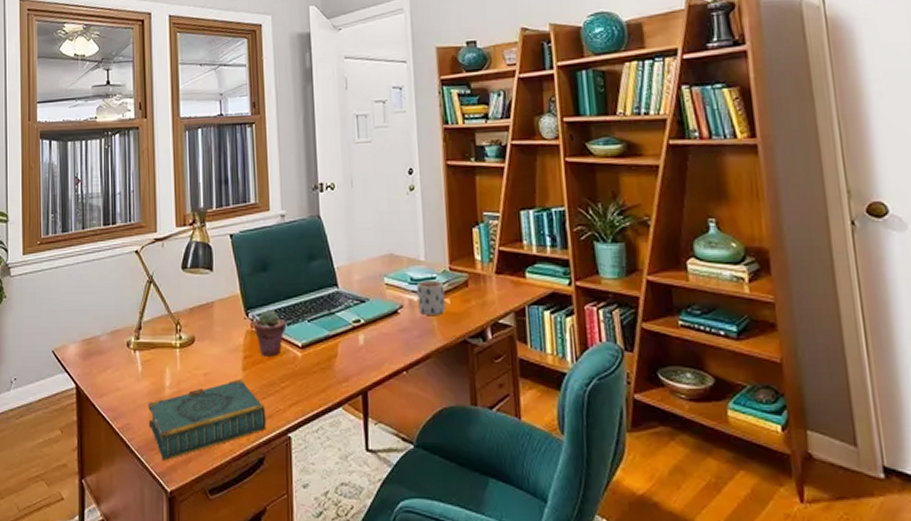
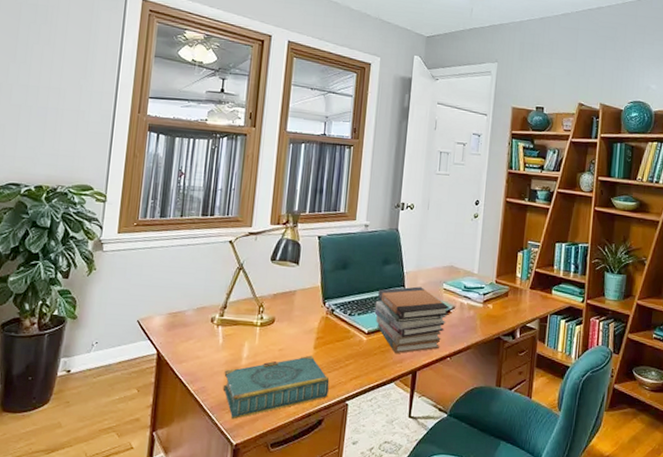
potted succulent: present [254,309,287,357] -> none [329,300,358,339]
book stack: none [305,284,397,371] -> present [375,286,449,354]
mug: present [416,279,446,315] -> none [467,288,490,316]

